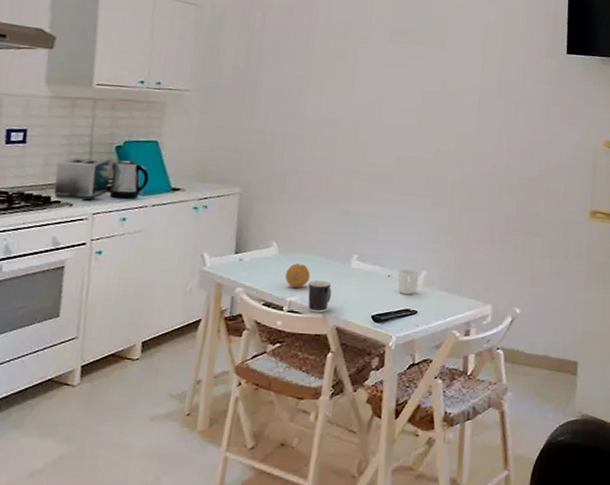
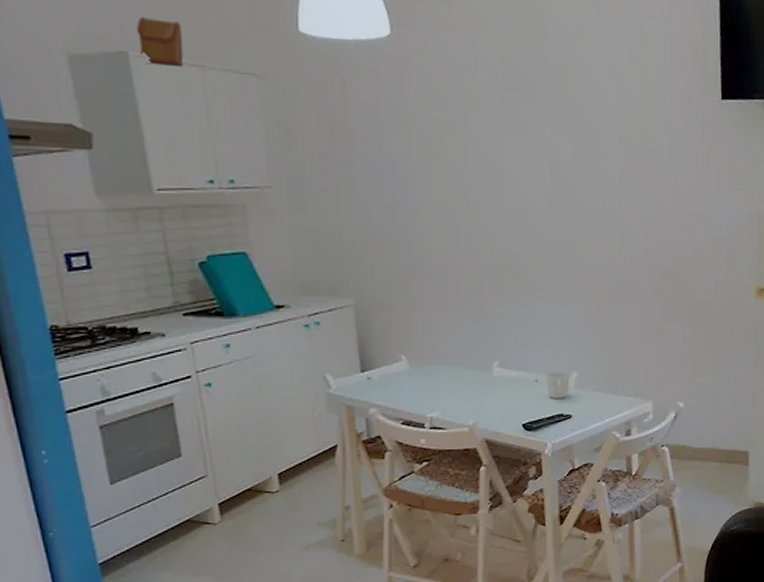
toaster: present [53,157,111,201] -> none [135,279,202,329]
kettle: present [109,160,149,200] -> none [198,277,246,324]
fruit: present [284,263,310,288] -> none [421,376,449,402]
mug: present [307,281,332,313] -> none [449,393,475,427]

